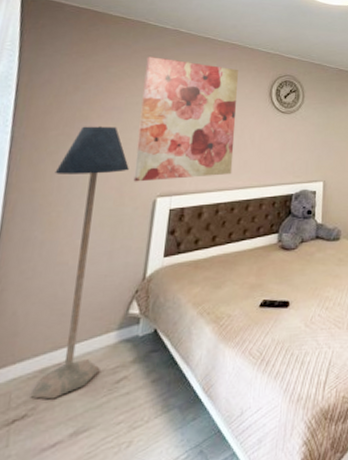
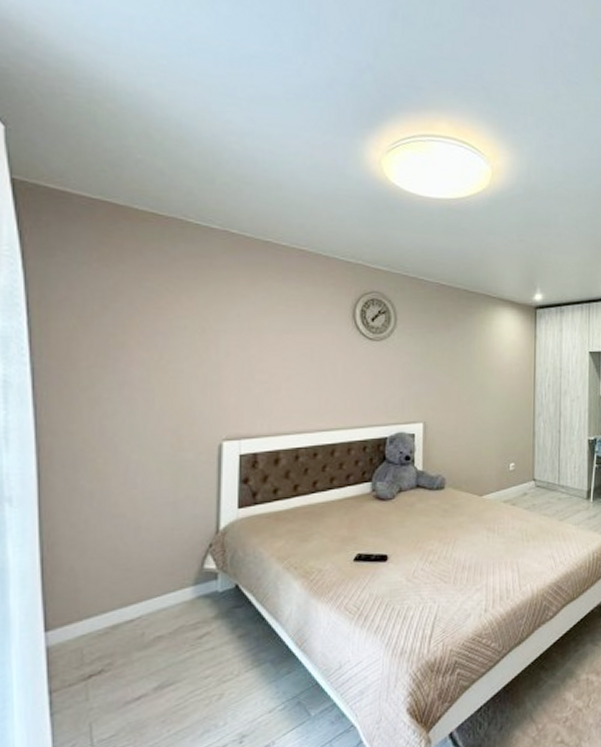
floor lamp: present [31,126,129,400] -> none [93,356,184,655]
wall art: present [133,56,238,182] -> none [191,266,312,423]

